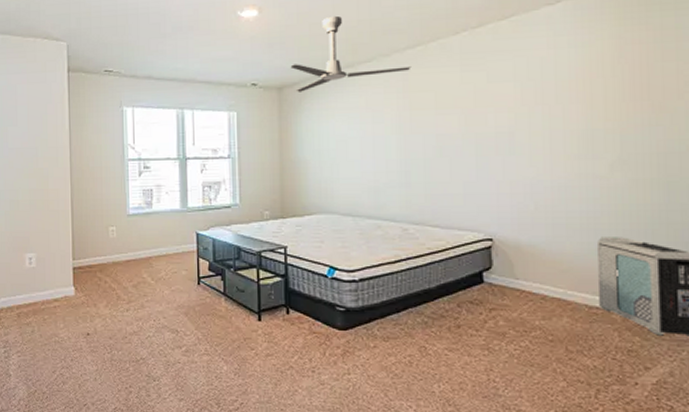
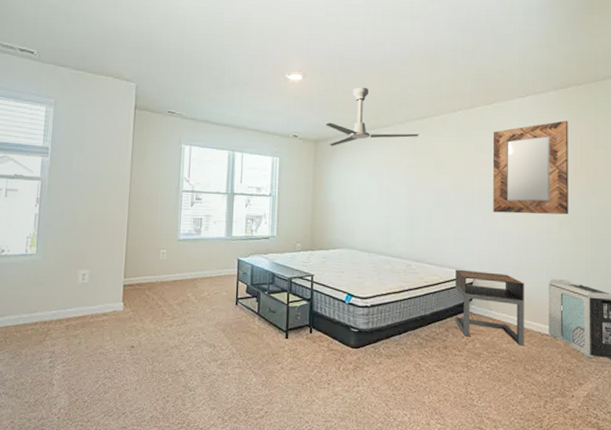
nightstand: none [467,231,565,322] -> present [455,269,524,346]
home mirror: none [511,28,624,157] -> present [492,120,568,215]

